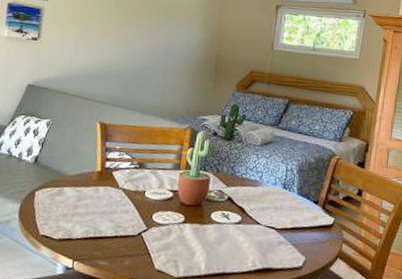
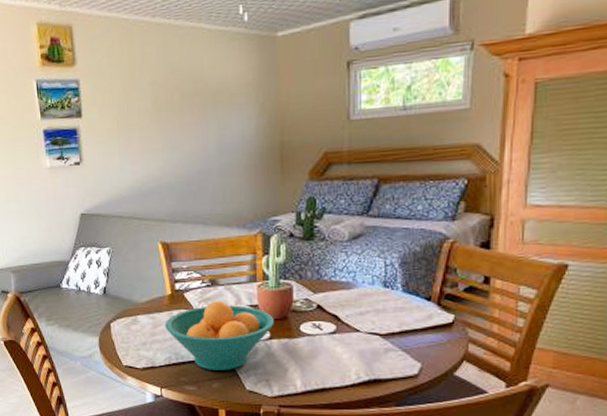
fruit bowl: none [88,182,190,249] -> present [165,301,274,370]

